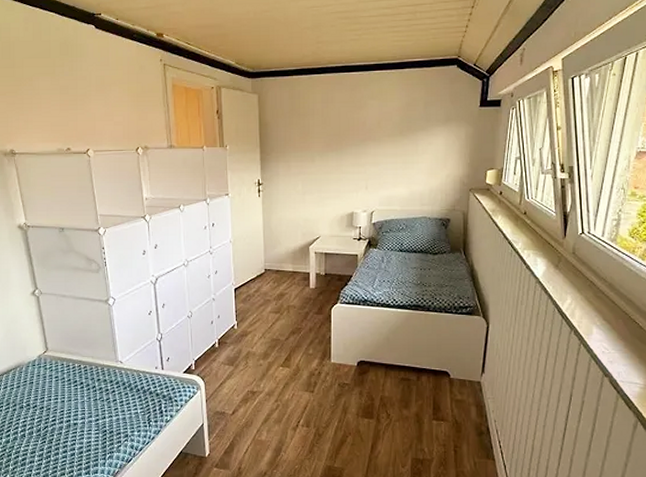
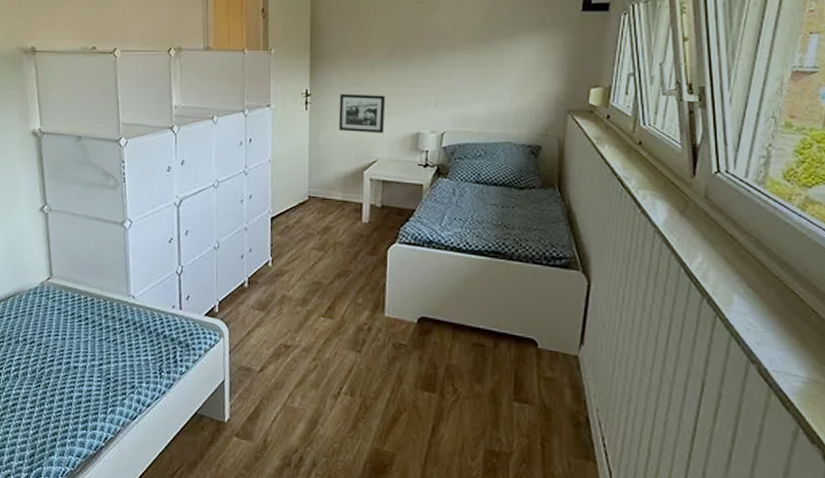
picture frame: none [287,182,324,214] -> present [338,94,385,133]

